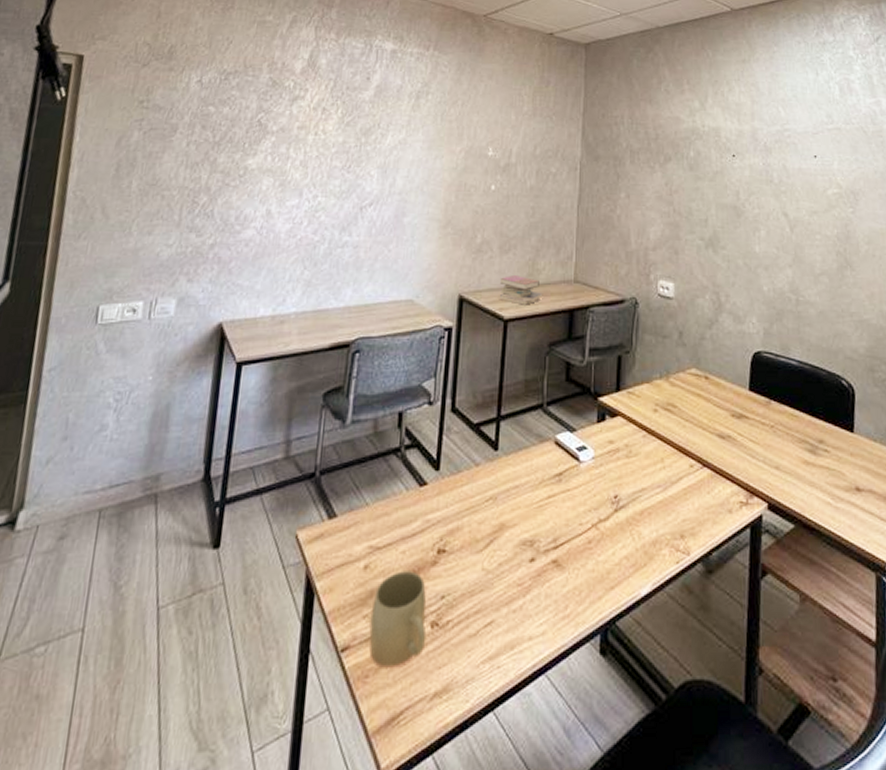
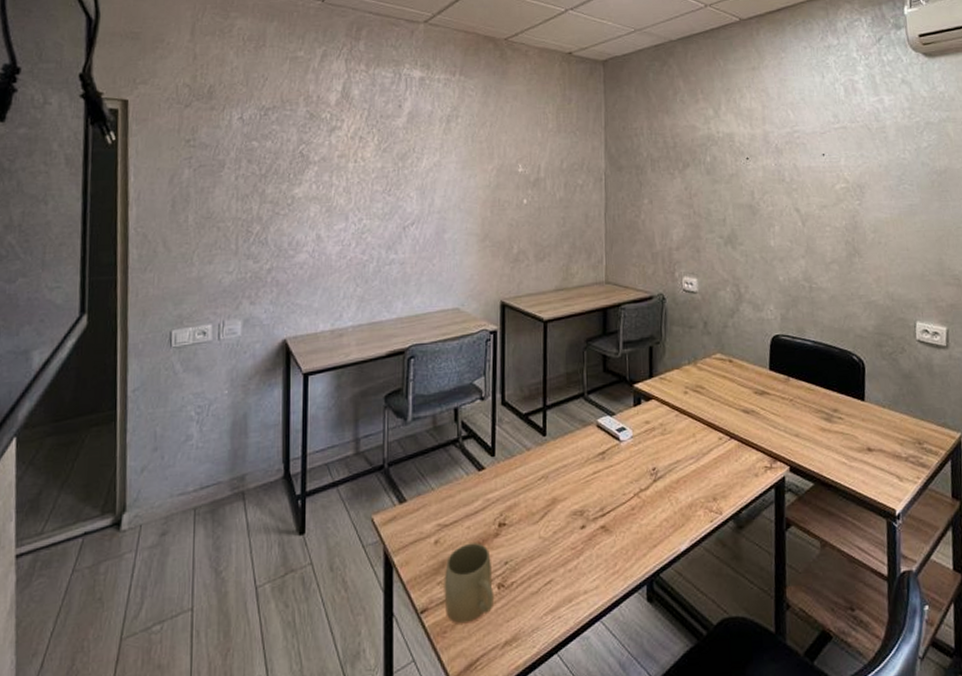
books: present [499,275,543,305] -> none [537,280,578,307]

